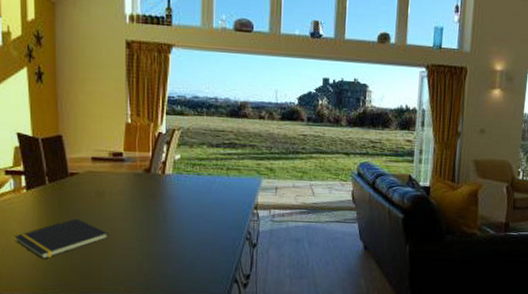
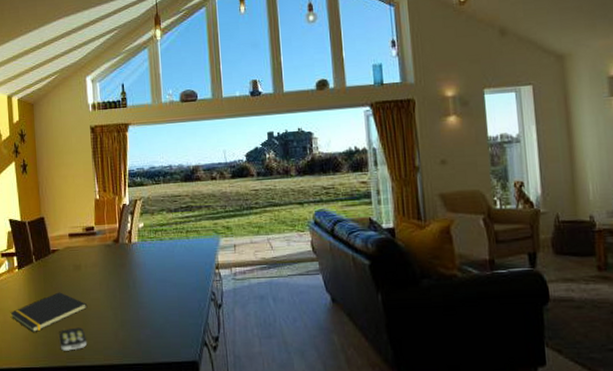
remote control: none [74,256,107,280] -> present [59,327,88,351]

